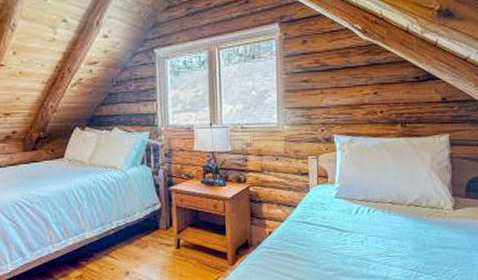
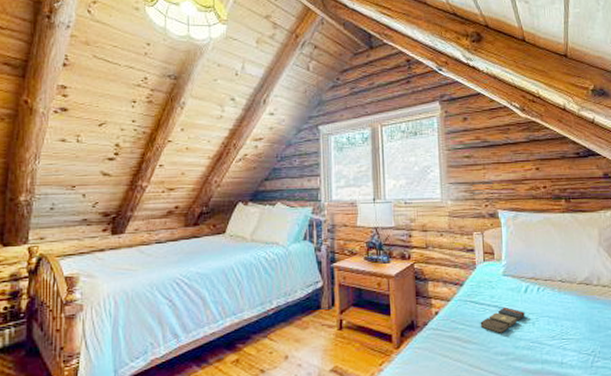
book set: none [311,227,355,251] -> present [480,307,525,333]

